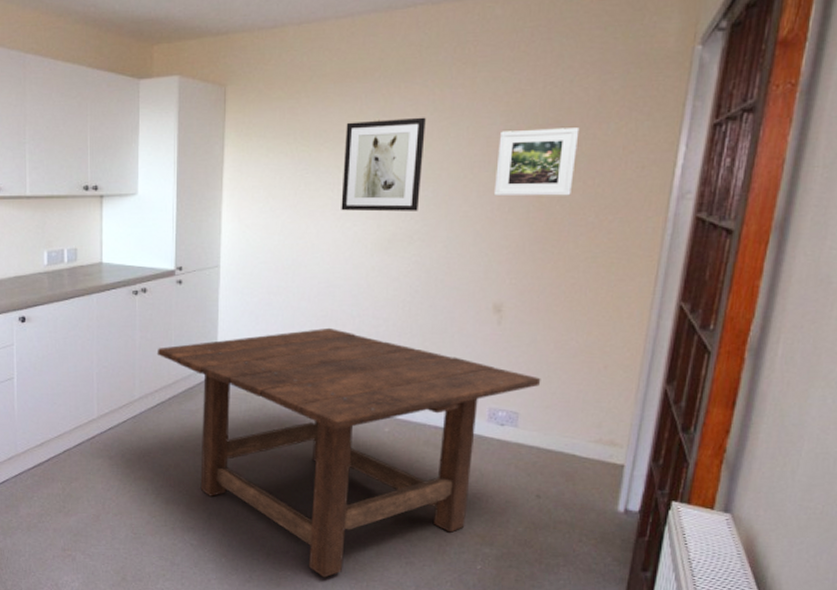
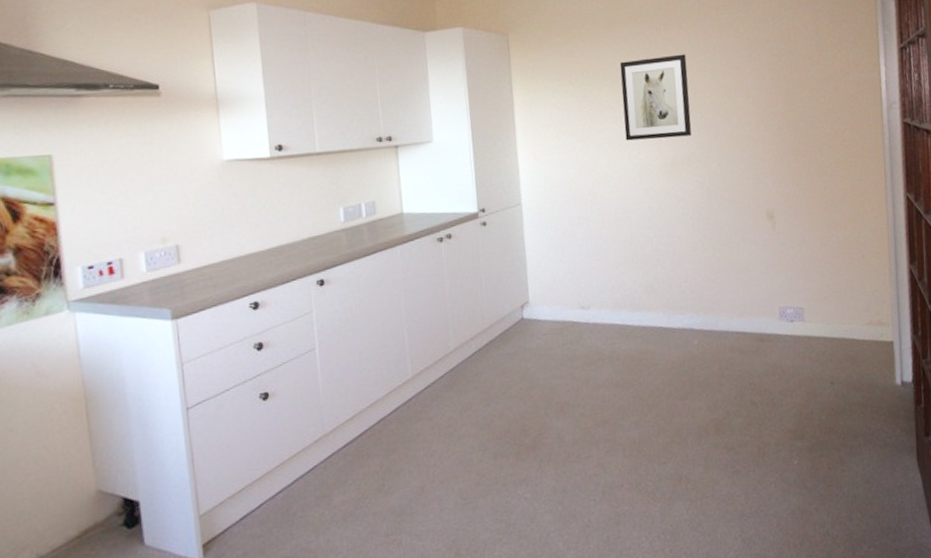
dining table: present [156,327,541,578] -> none [468,251,816,506]
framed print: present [493,128,580,196] -> none [746,56,810,117]

